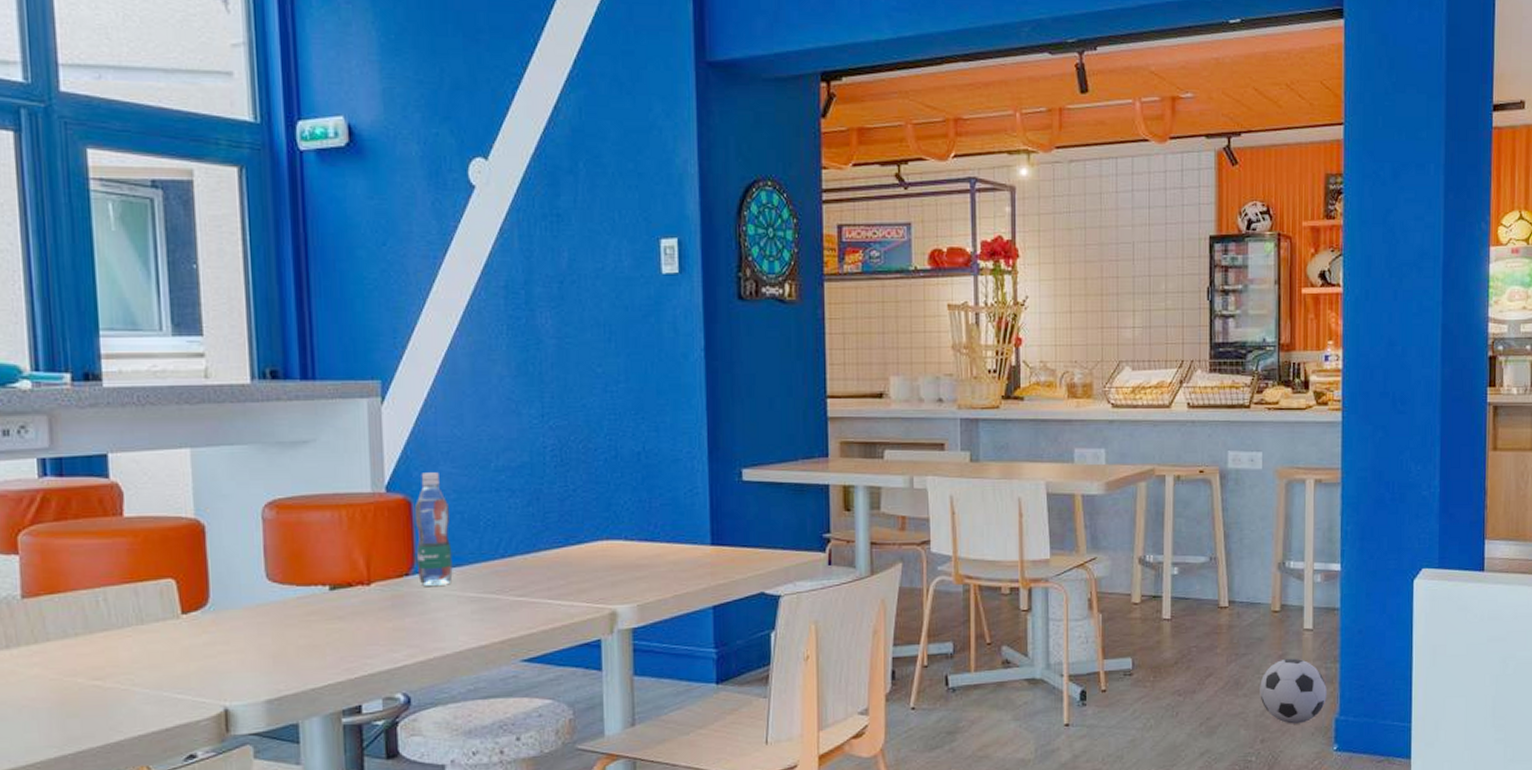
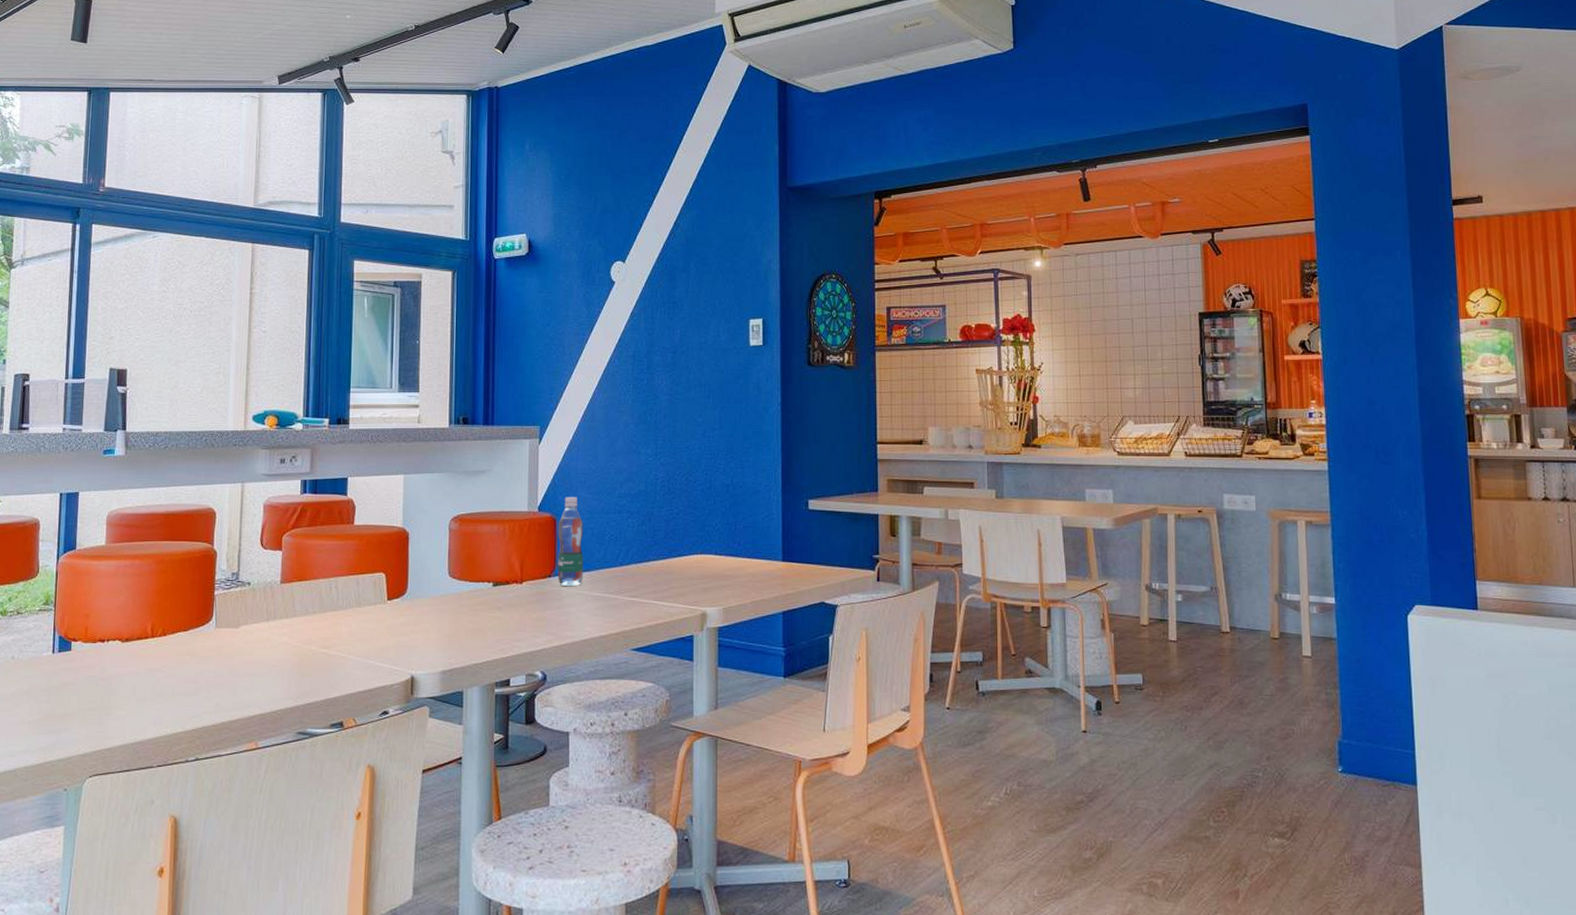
soccer ball: present [1260,658,1327,724] -> none [1263,682,1329,744]

